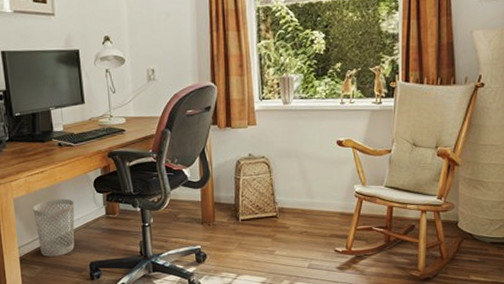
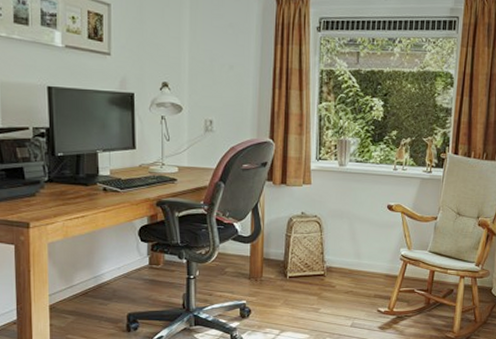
wastebasket: present [33,199,75,257] -> none [69,246,116,306]

